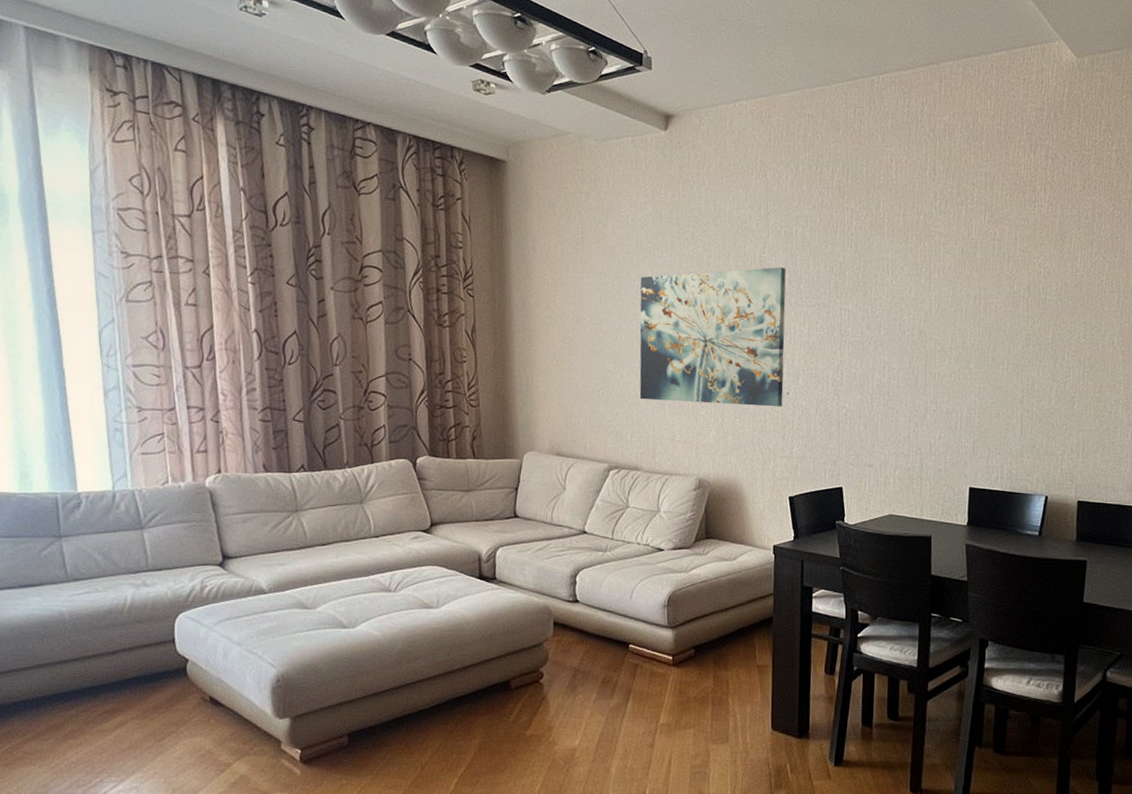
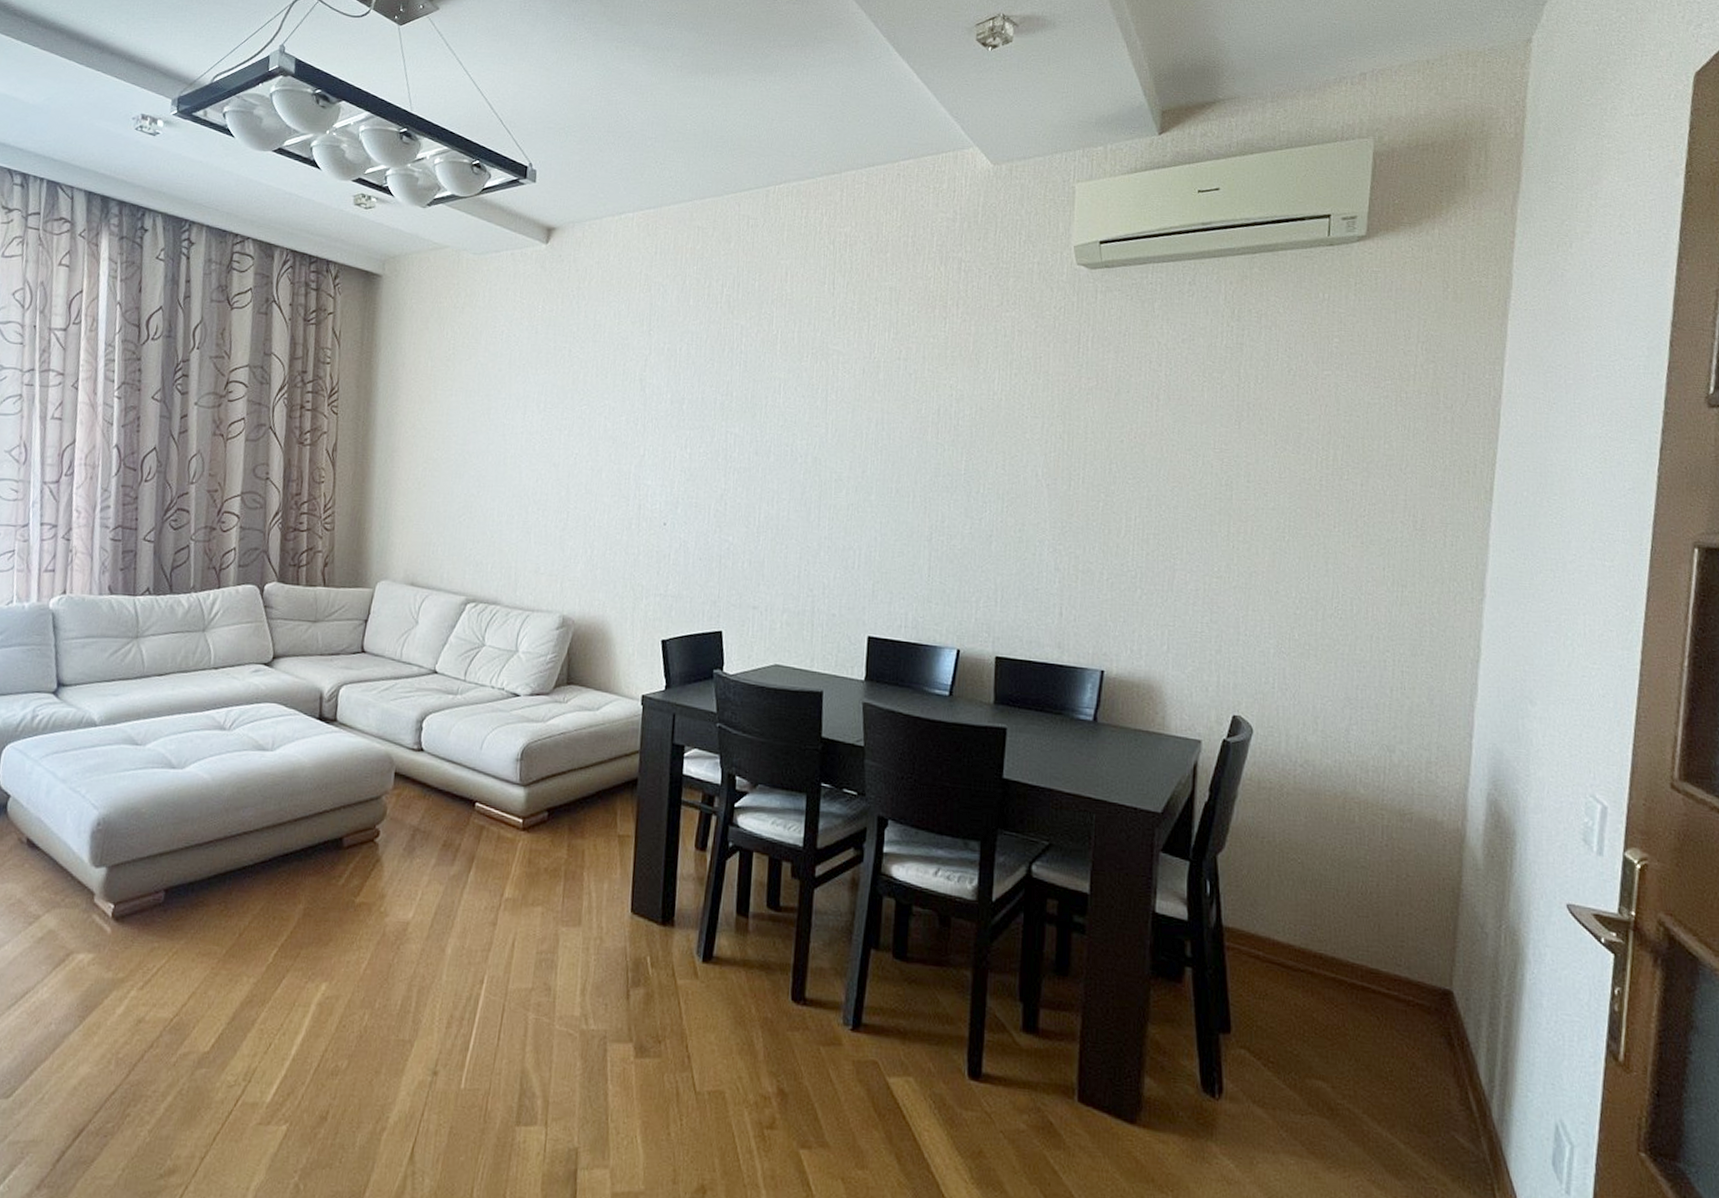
wall art: present [639,267,786,407] -> none [503,386,668,539]

